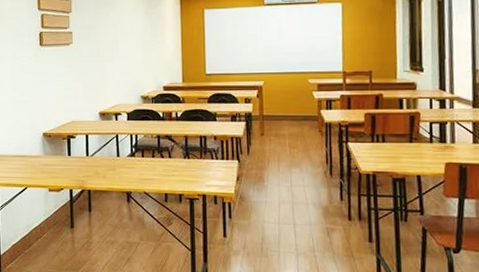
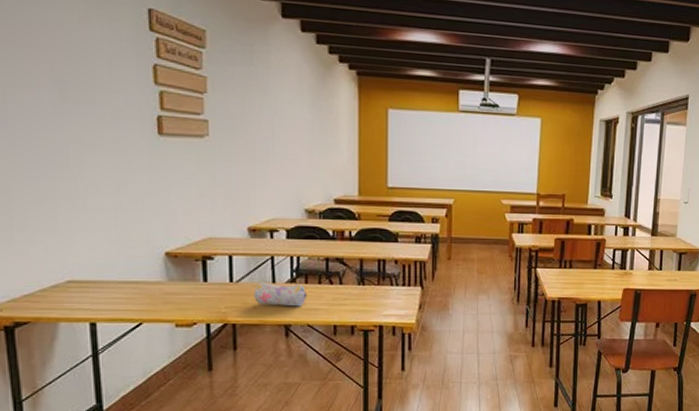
pencil case: none [104,156,144,177] -> present [254,283,308,307]

